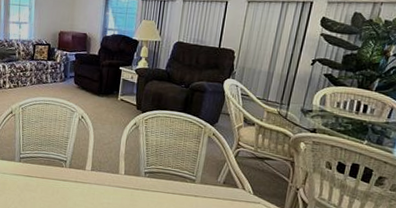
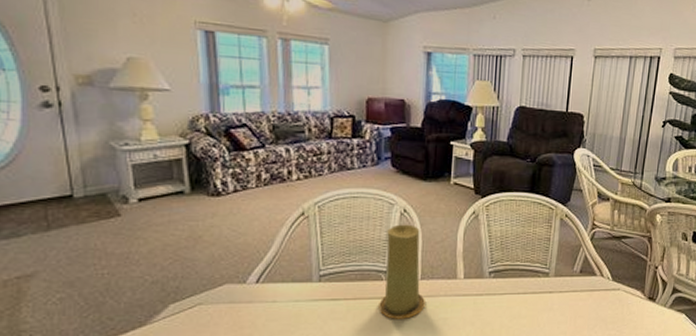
candle: none [59,127,94,199] -> present [379,224,425,319]

